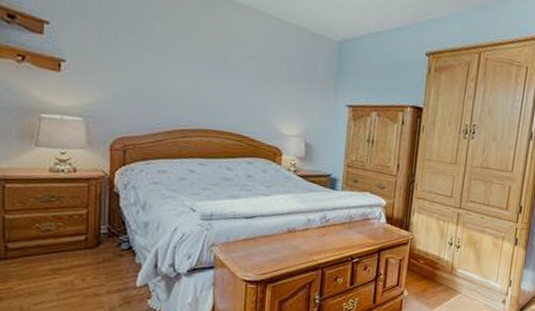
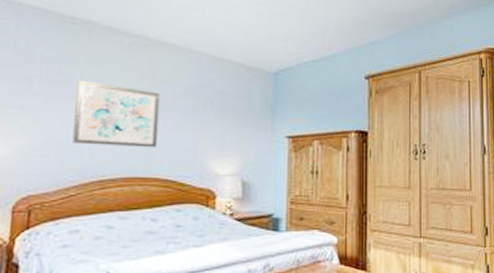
wall art: none [157,33,234,105] -> present [72,80,161,148]

